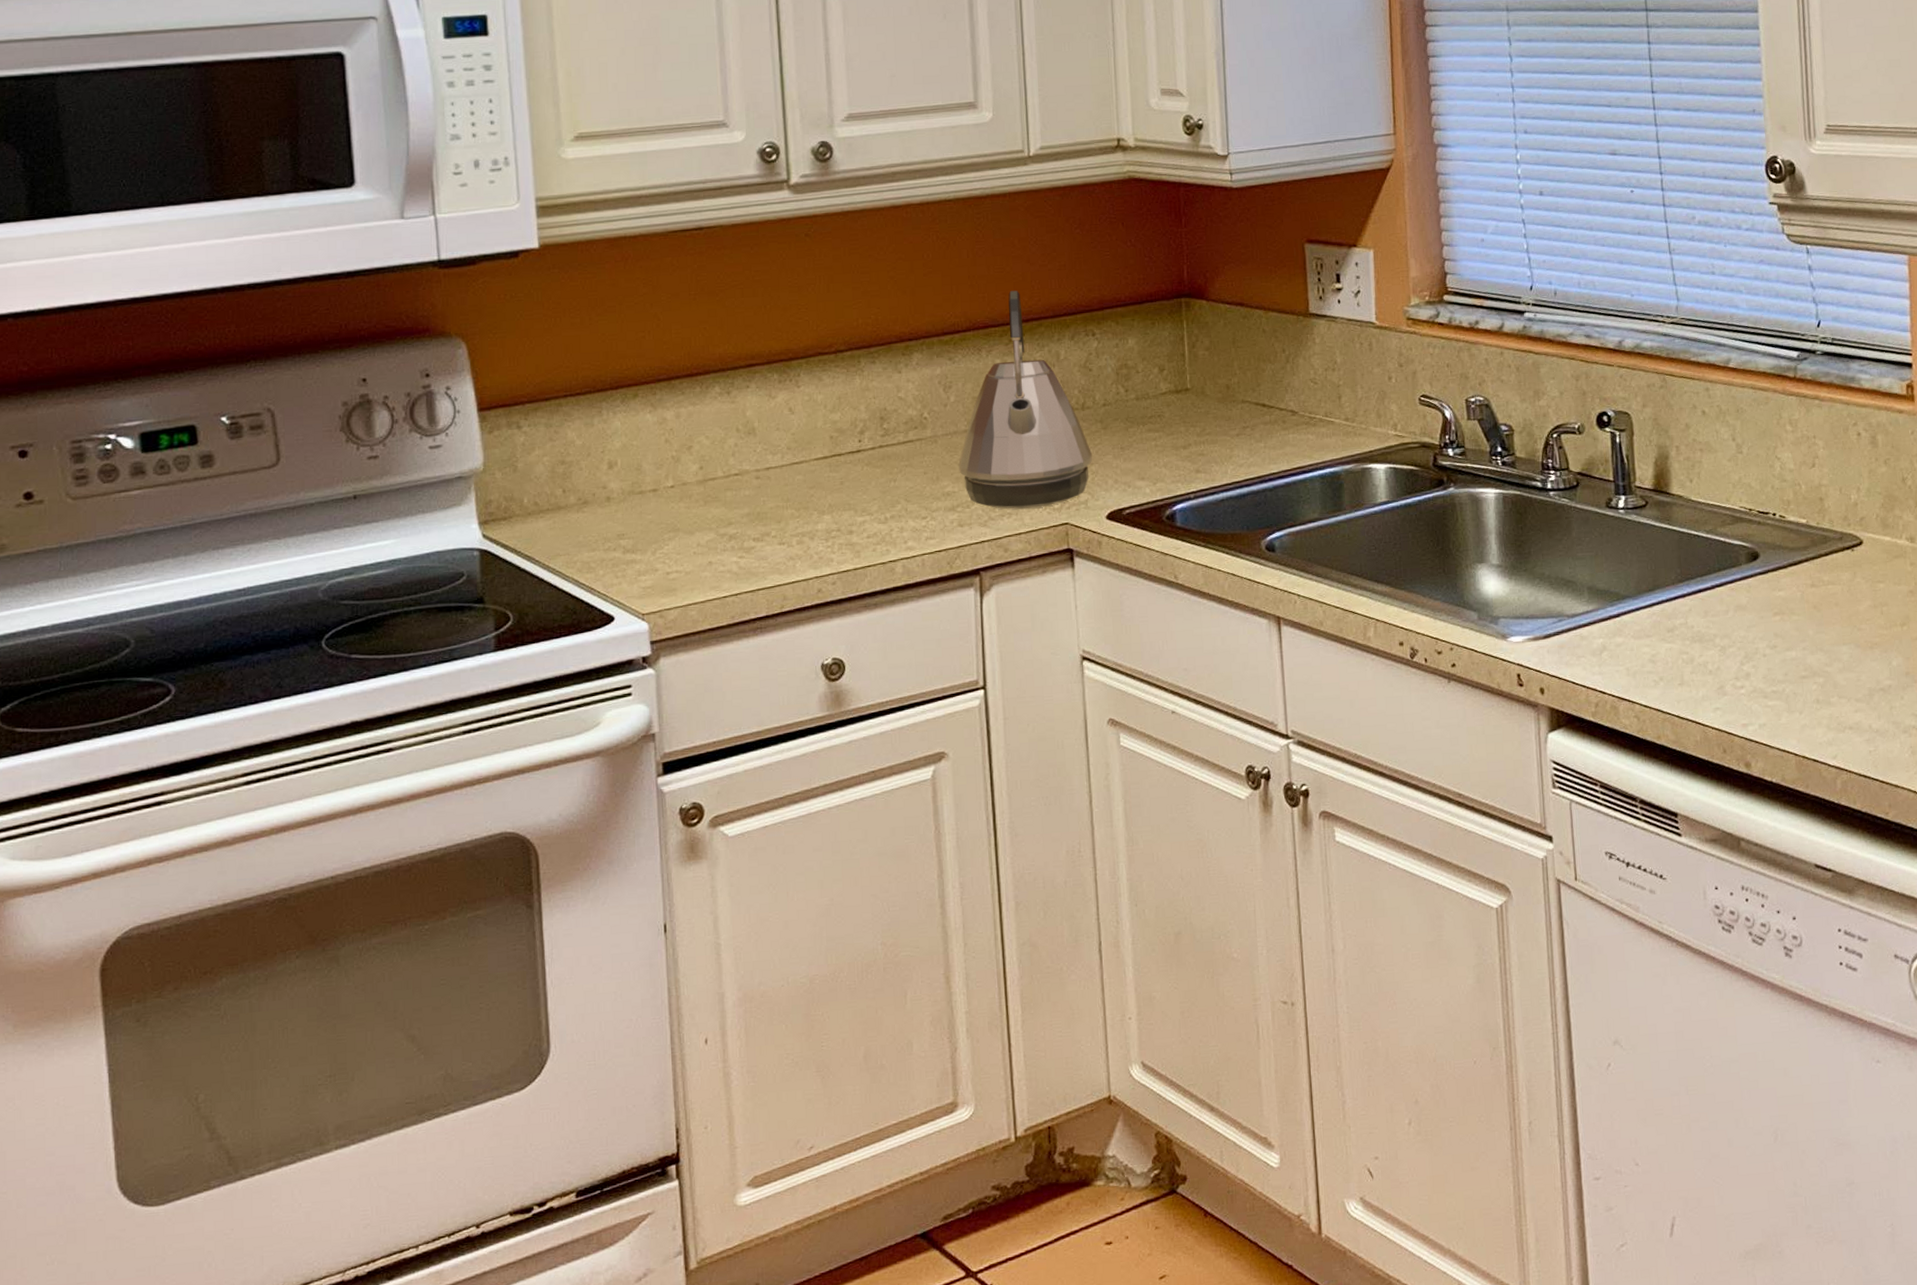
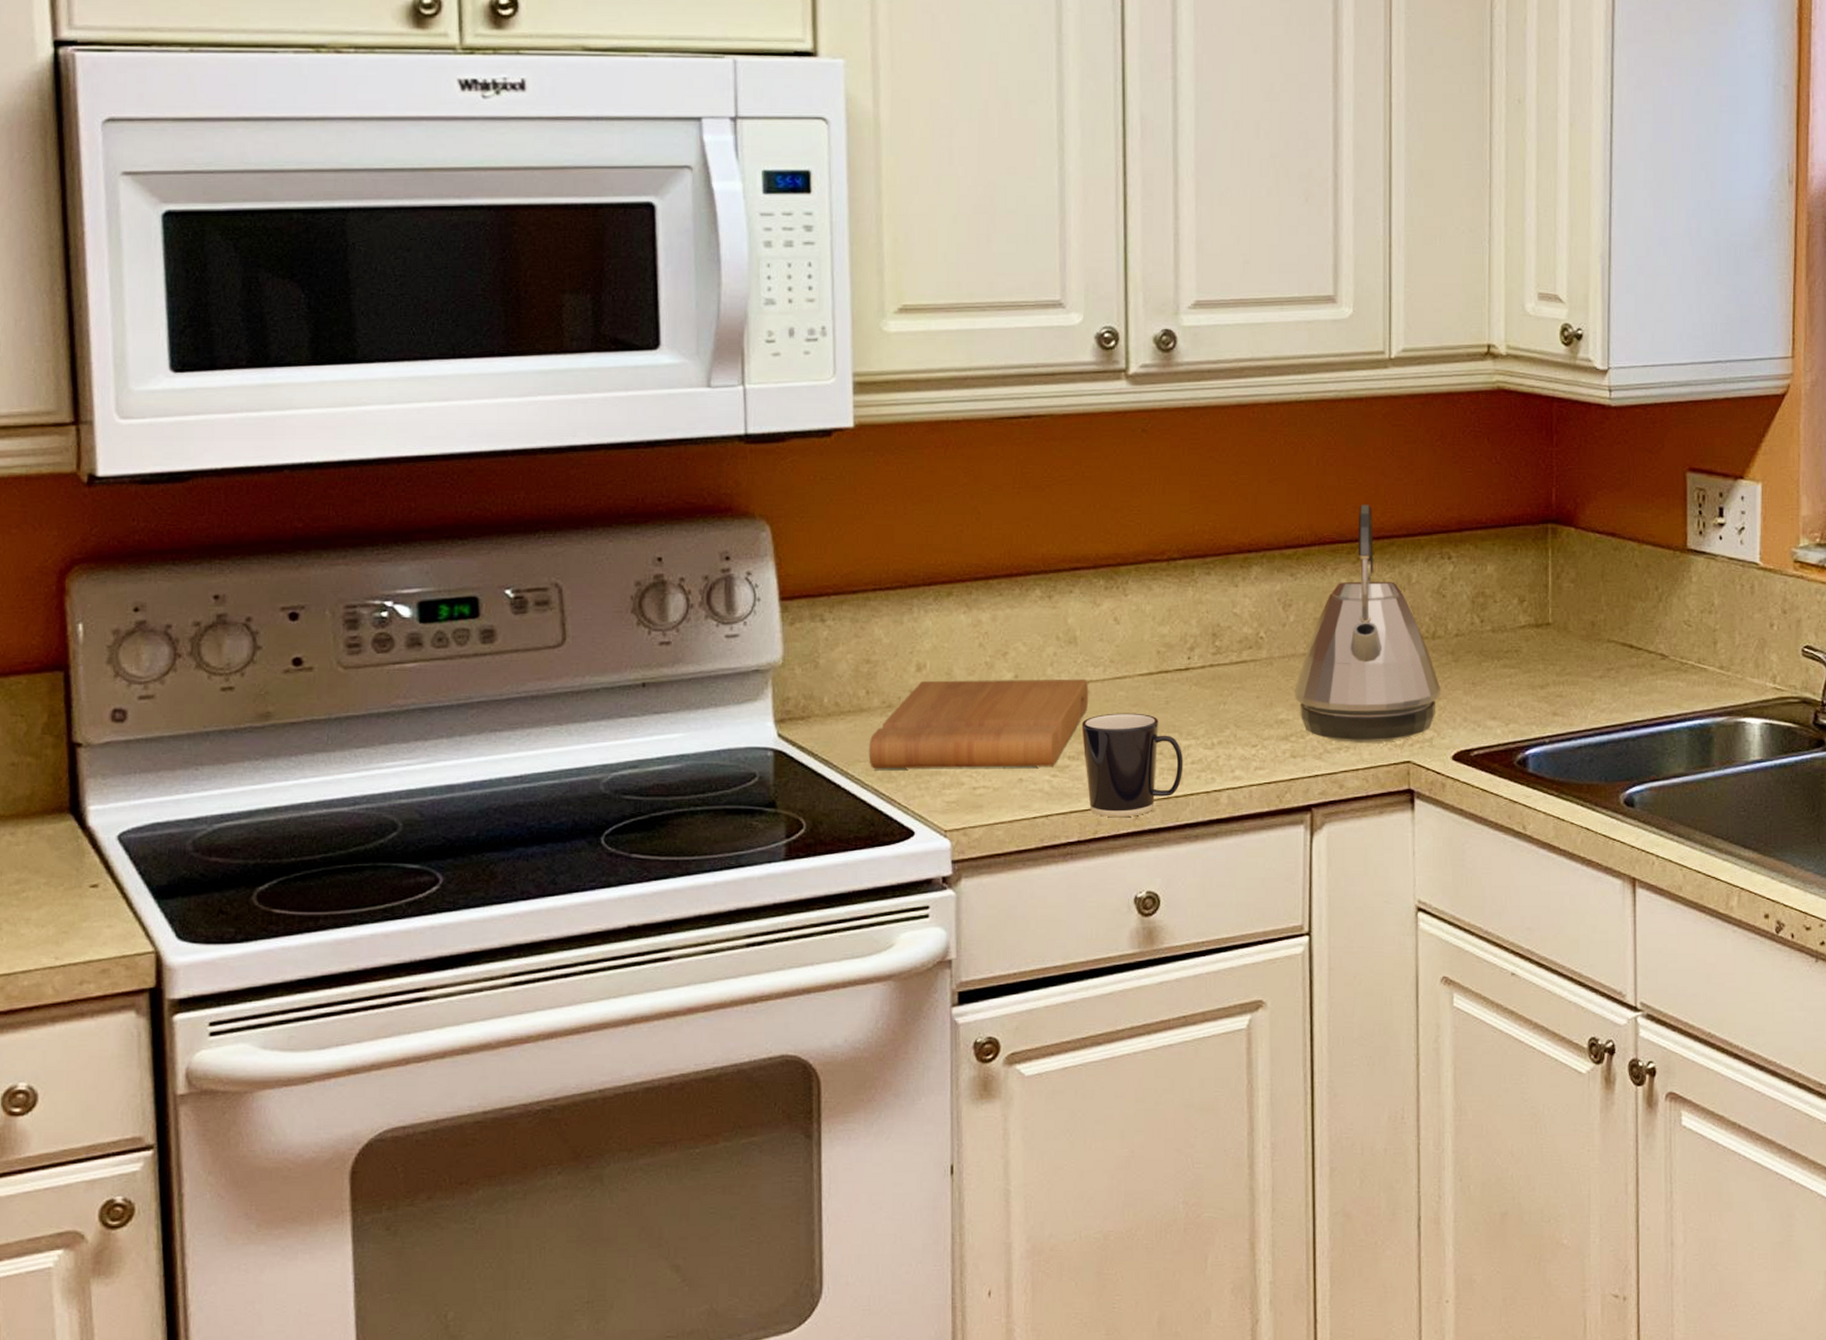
cutting board: none [568,466,770,561] -> present [868,678,1089,768]
mug: none [764,494,860,592] -> present [1081,713,1184,818]

